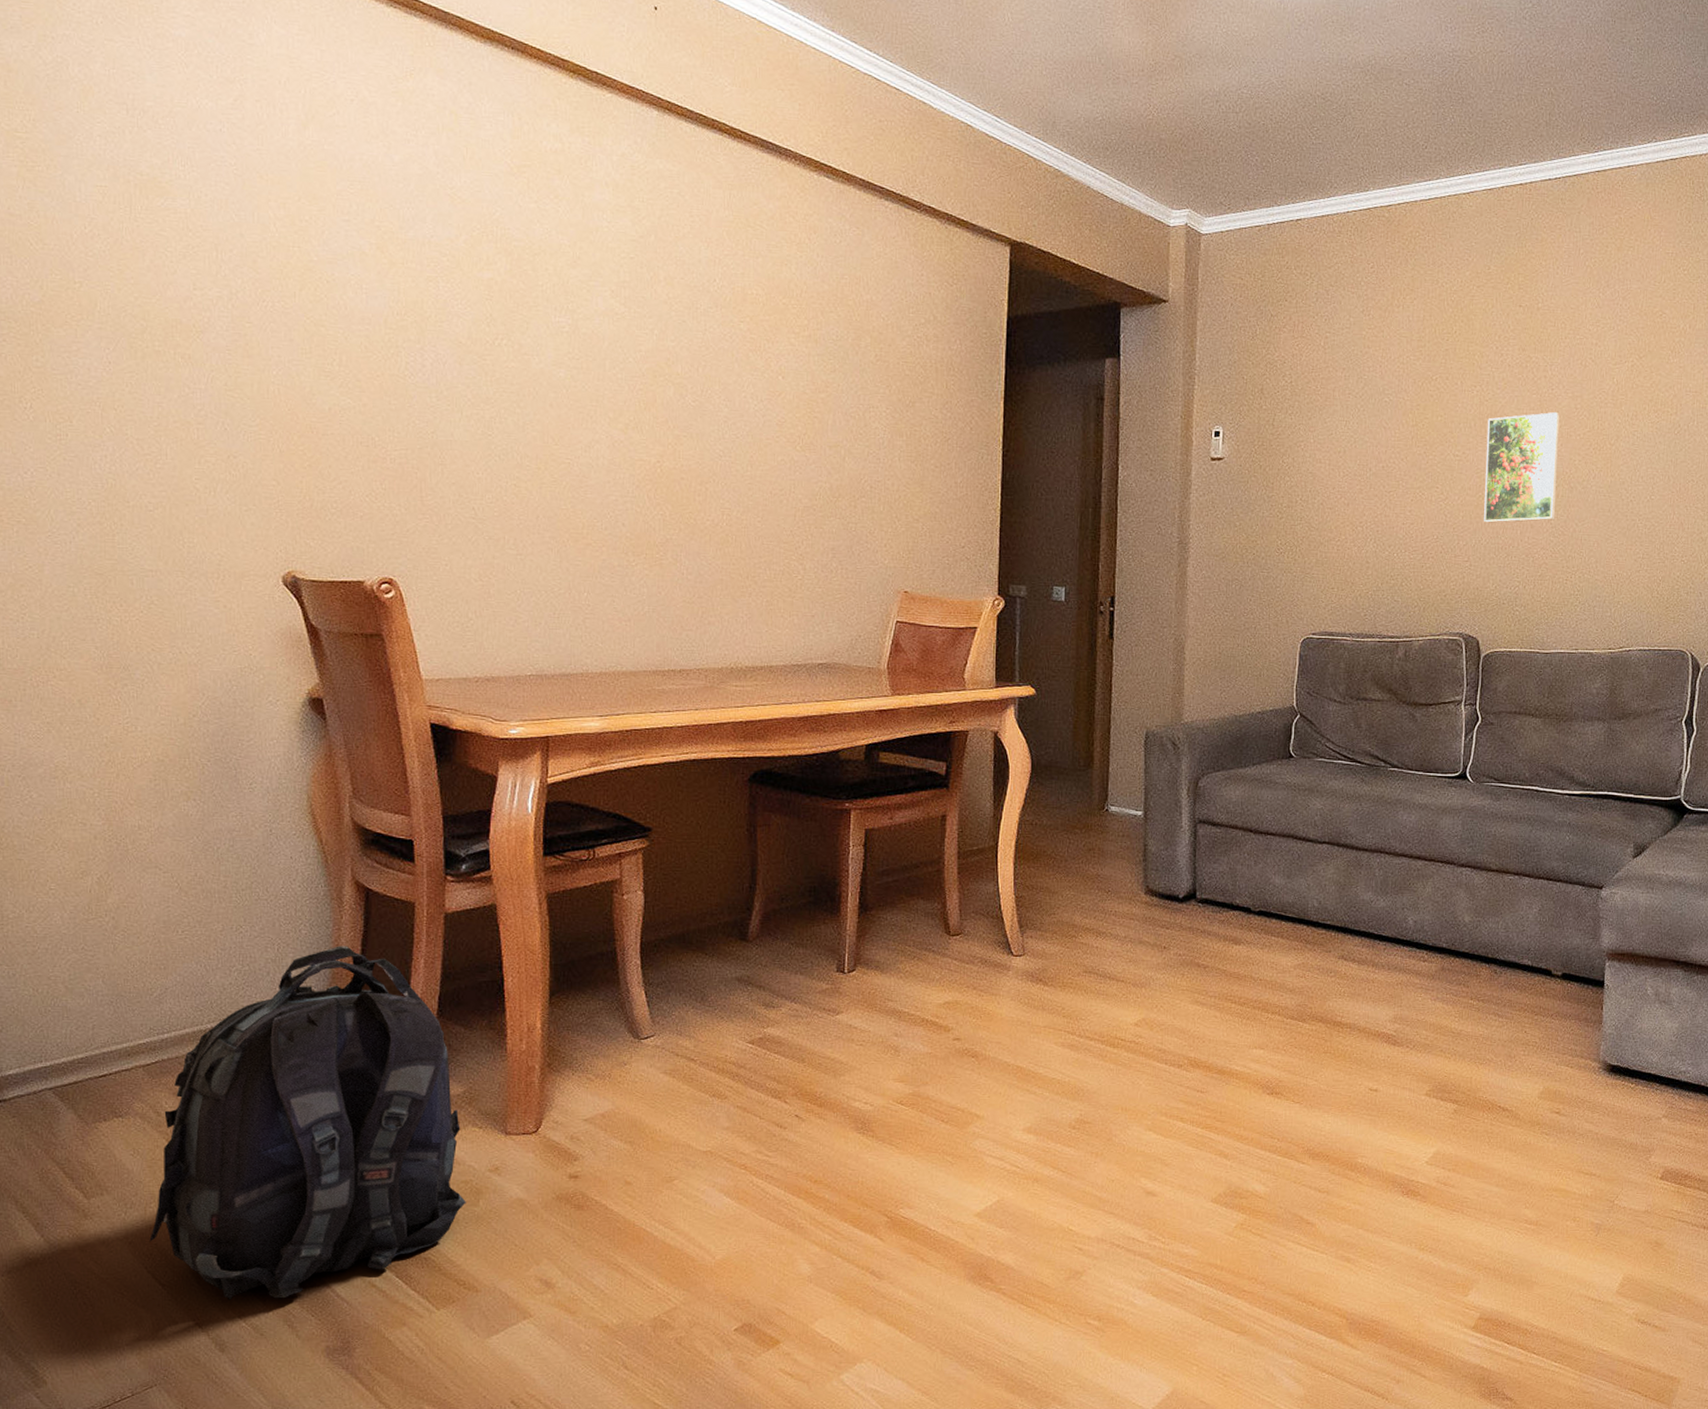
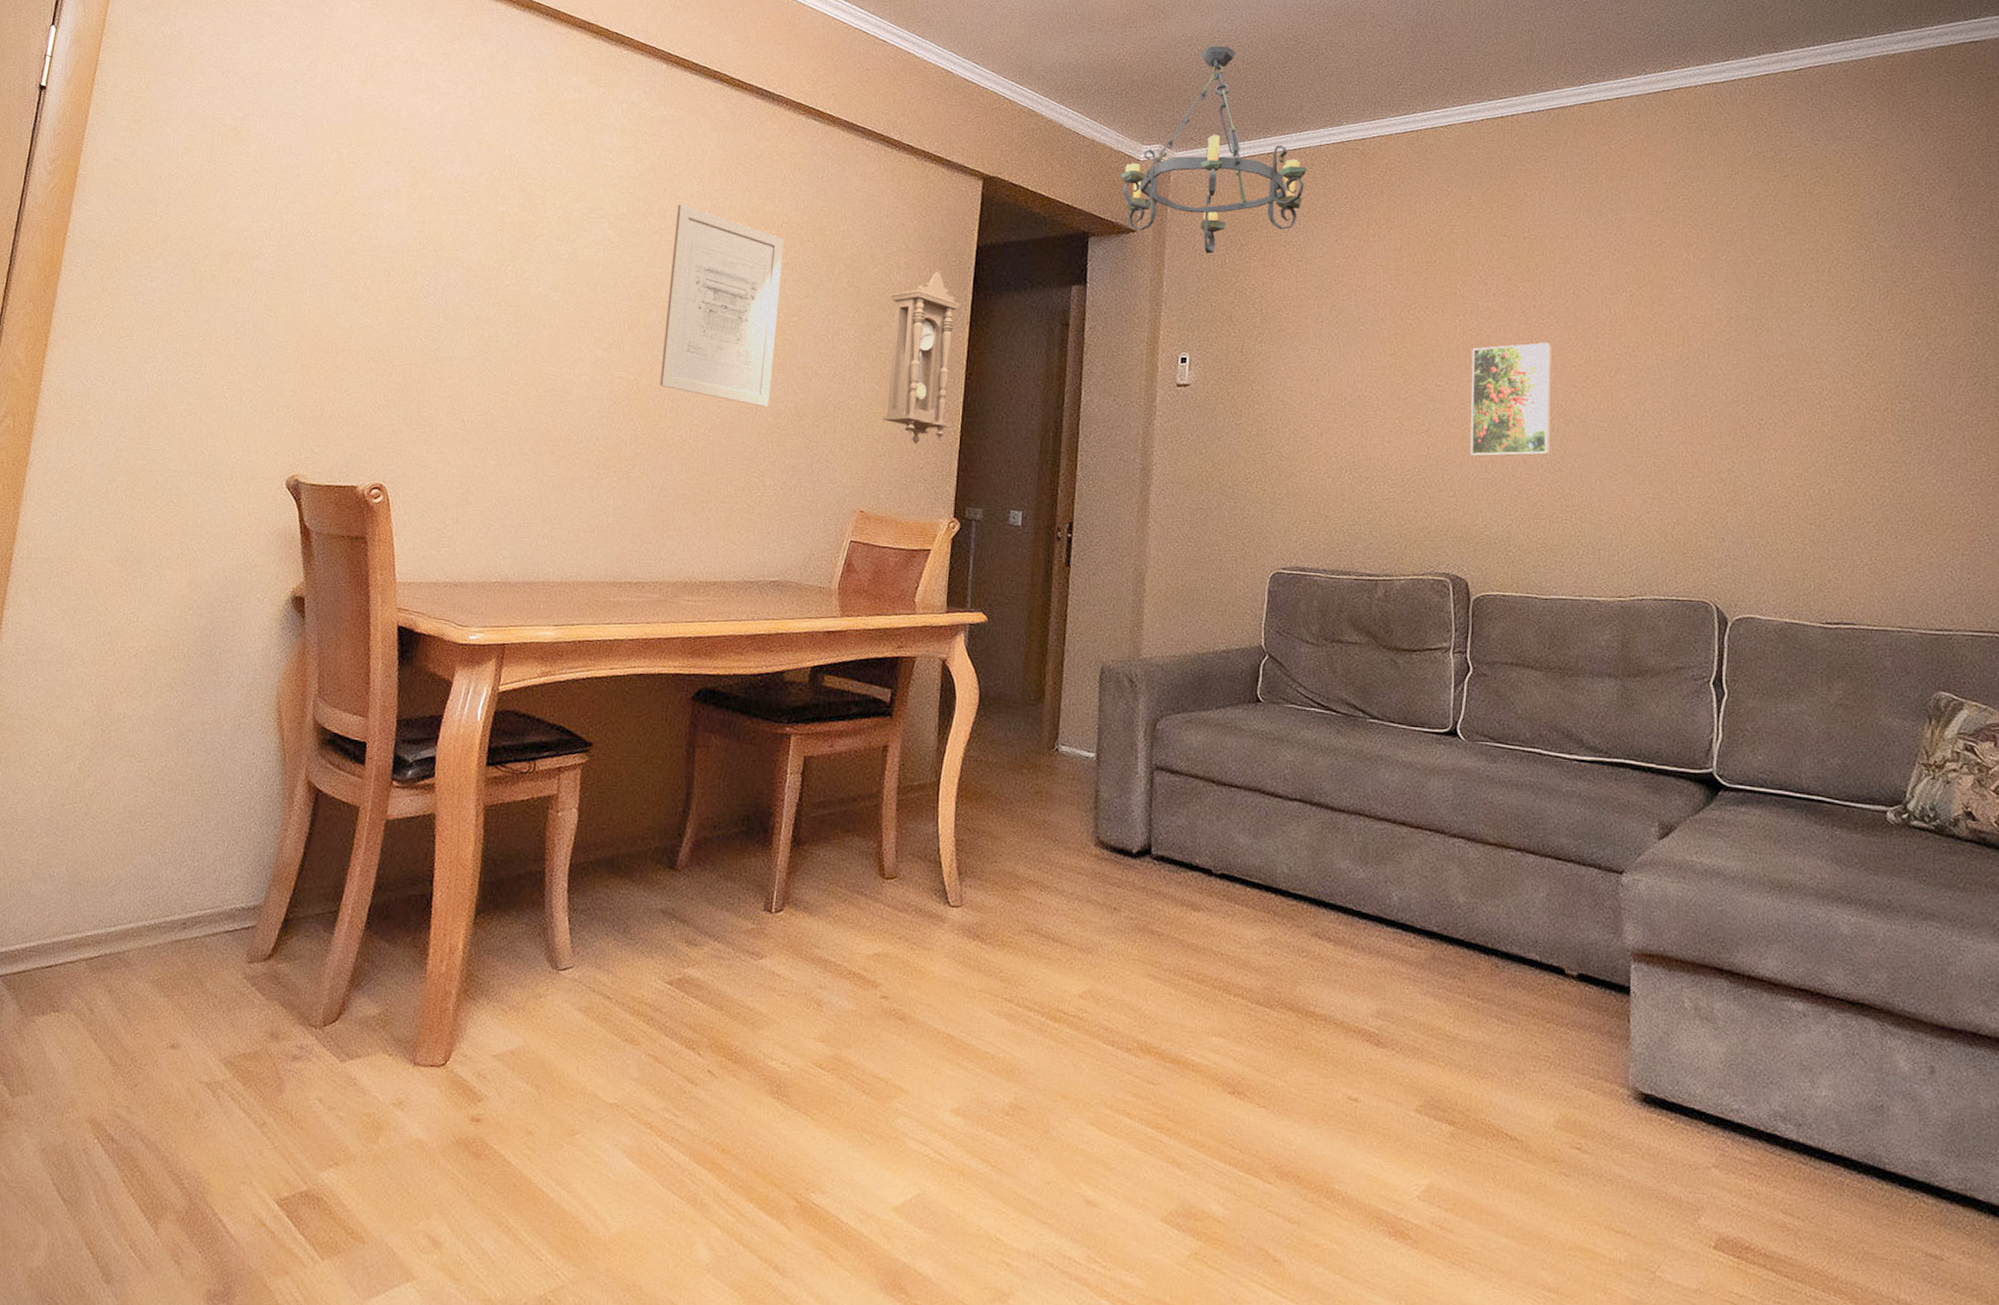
backpack: present [149,946,466,1300] -> none [60,847,372,1229]
wall art: none [685,270,805,489] -> present [660,204,784,408]
pendulum clock: none [920,344,994,524] -> present [882,271,961,445]
chandelier: none [1151,102,1334,325] -> present [1121,46,1306,254]

